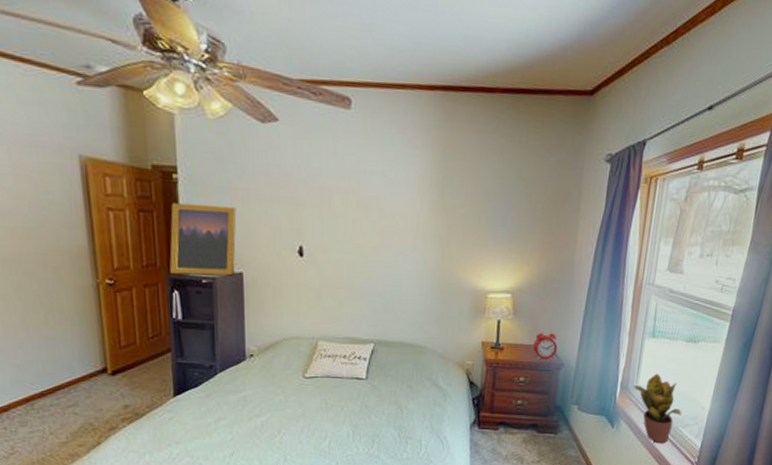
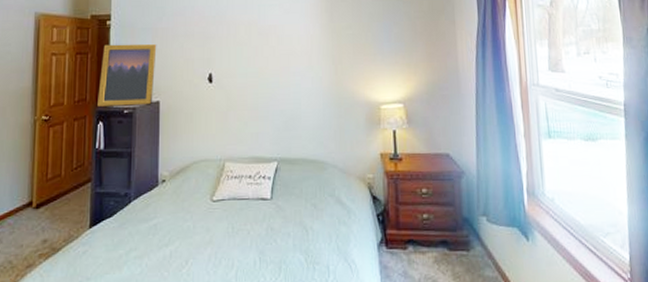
alarm clock: present [533,328,557,361] -> none [431,135,455,169]
potted plant: present [633,373,682,444] -> none [540,176,599,258]

